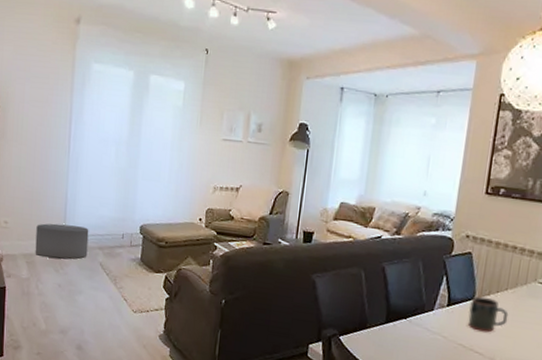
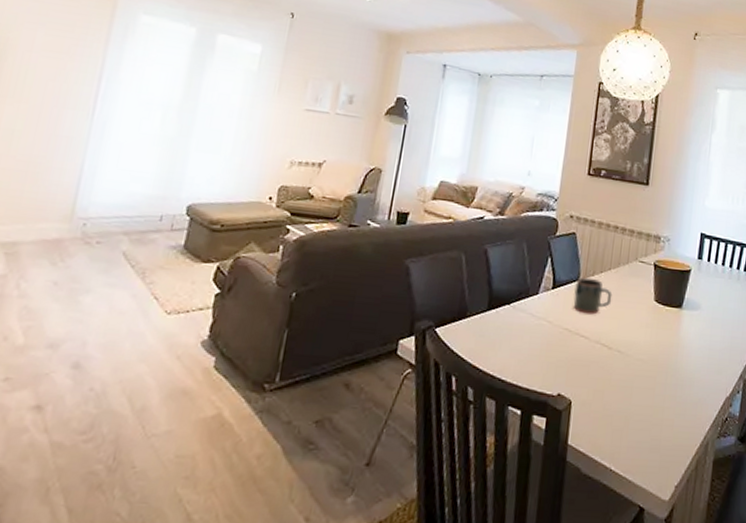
pouf: present [35,223,89,259] -> none [21,202,112,249]

